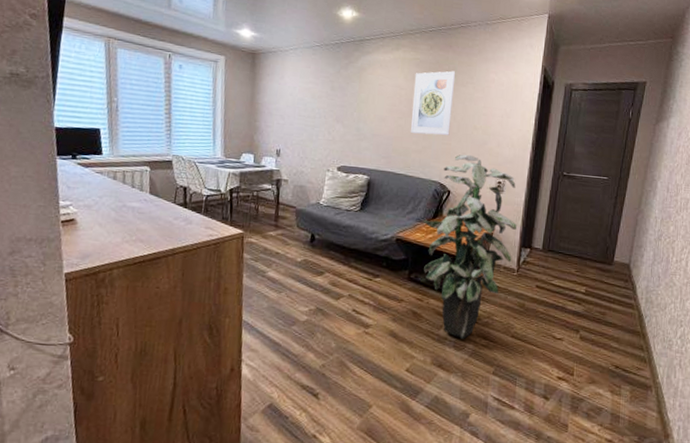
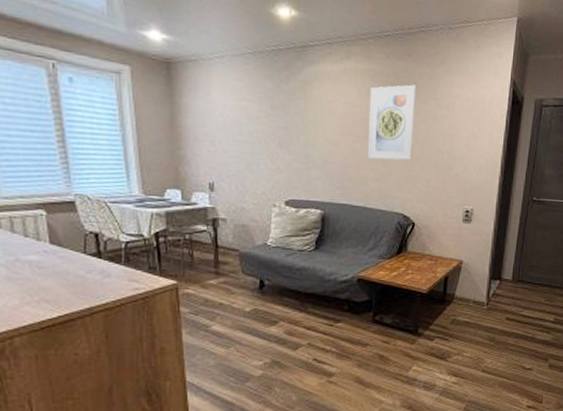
indoor plant: present [423,154,517,339] -> none [386,181,486,378]

